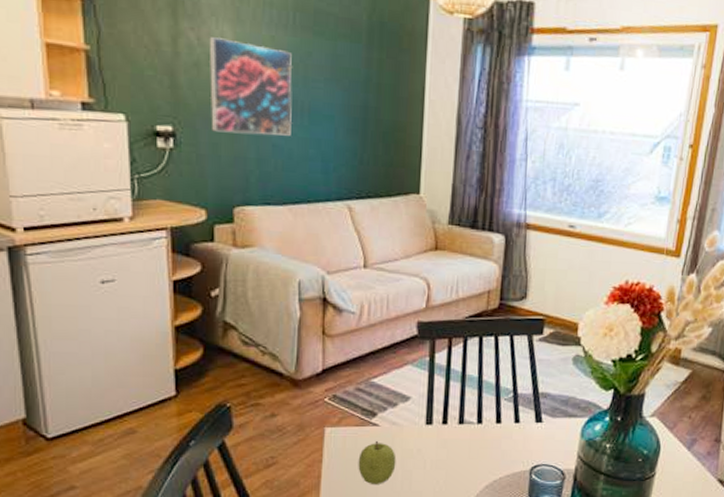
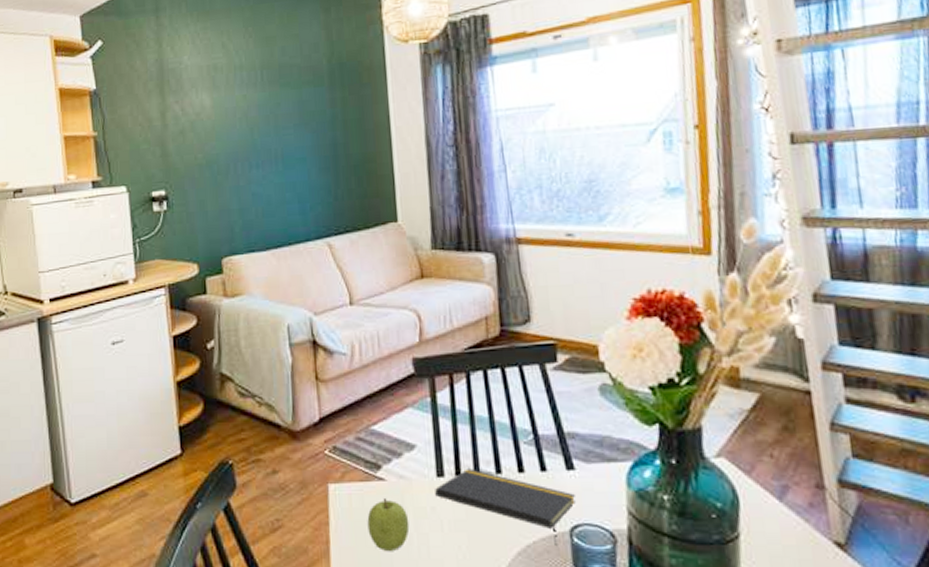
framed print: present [209,37,293,136] -> none [191,105,268,190]
notepad: none [422,419,539,482] -> present [435,468,575,547]

